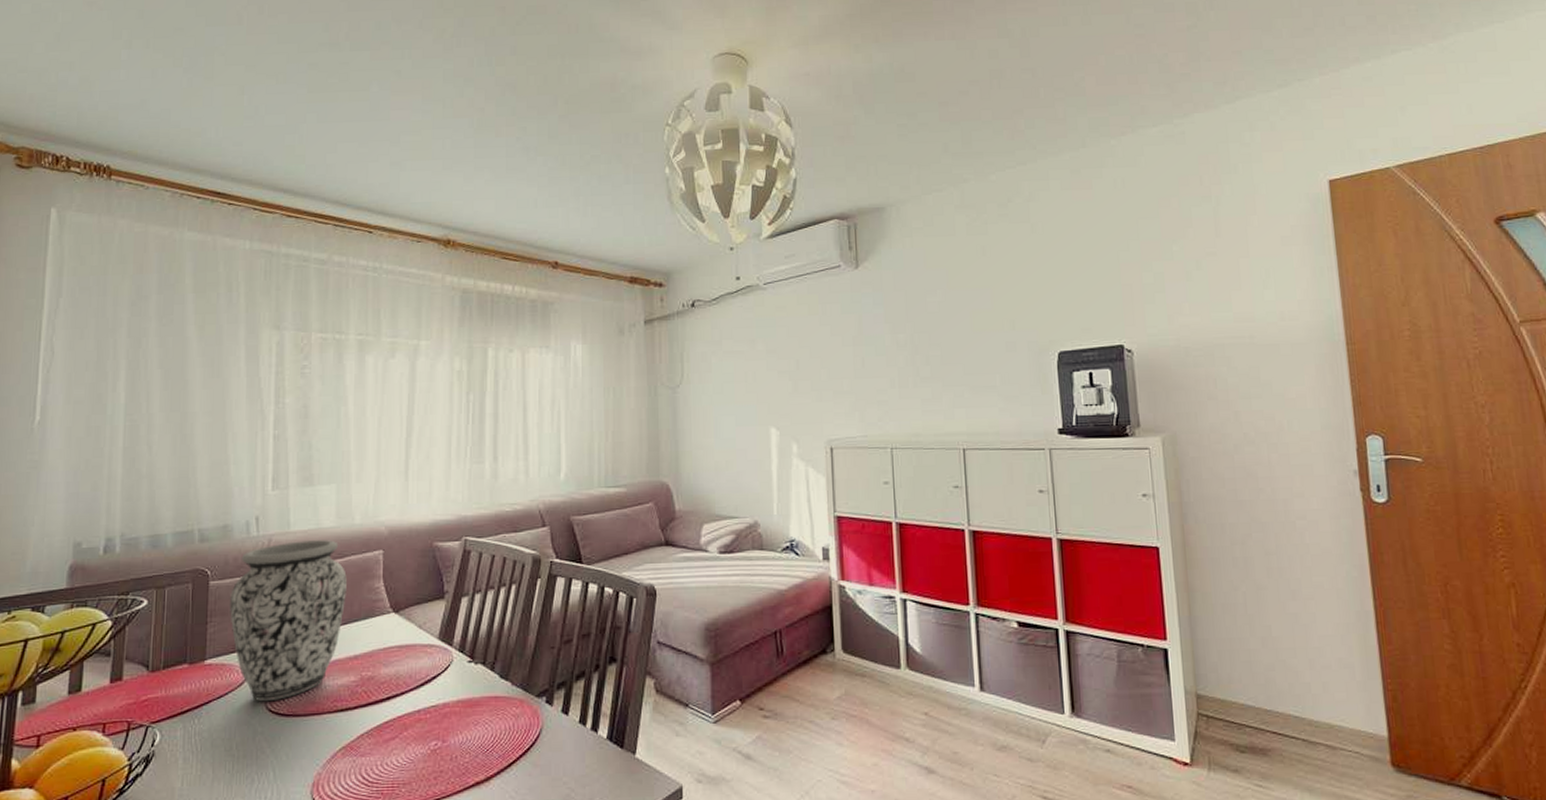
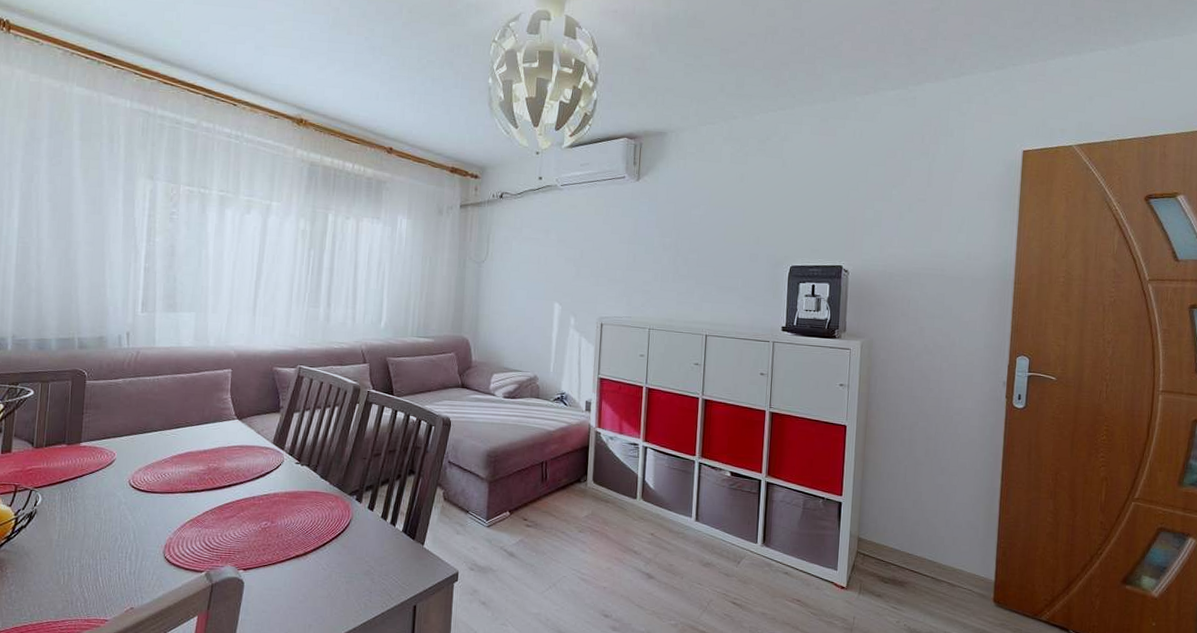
vase: present [229,540,347,702] -> none [102,355,201,480]

